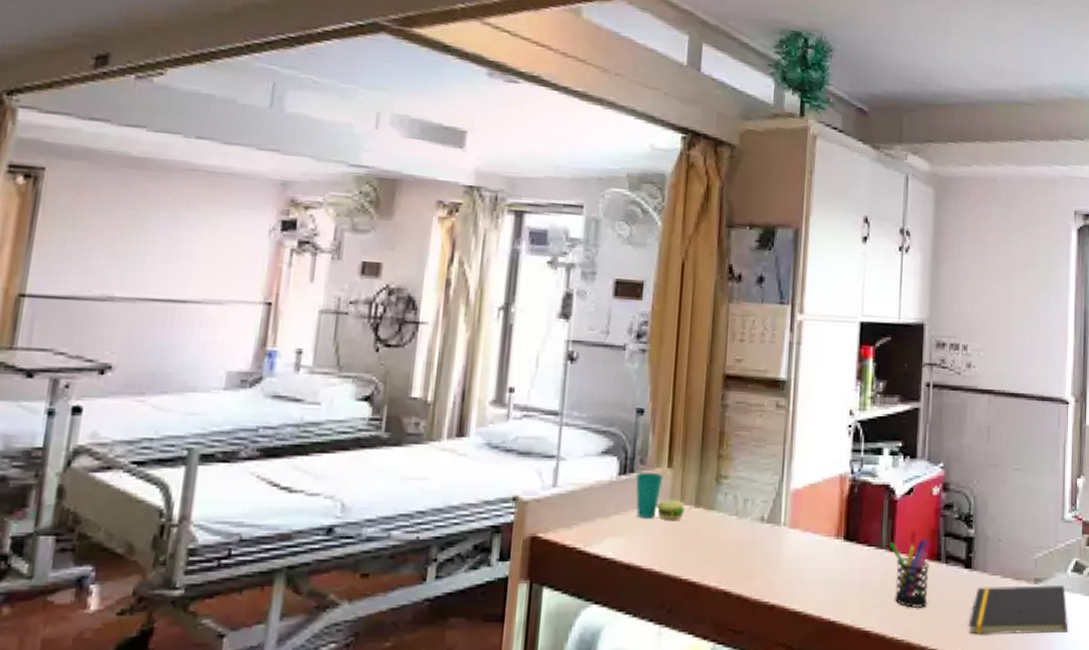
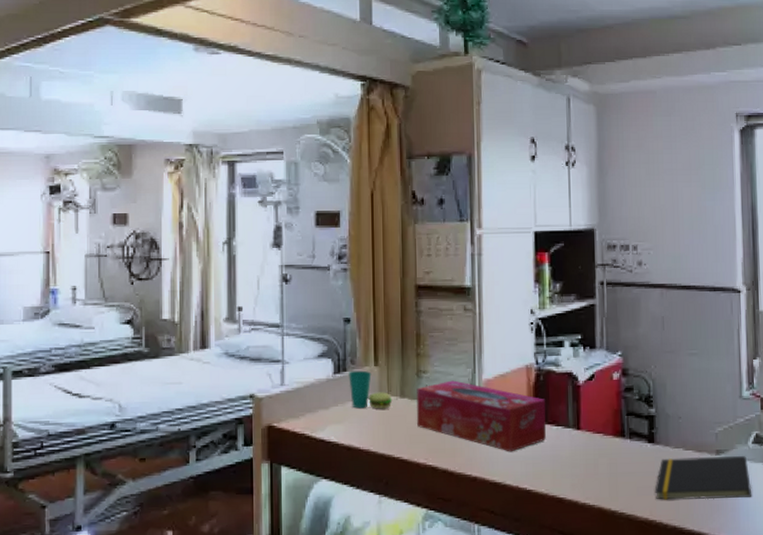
tissue box: none [712,488,859,576] -> present [416,380,546,452]
pen holder: present [888,530,933,608] -> none [575,411,616,478]

